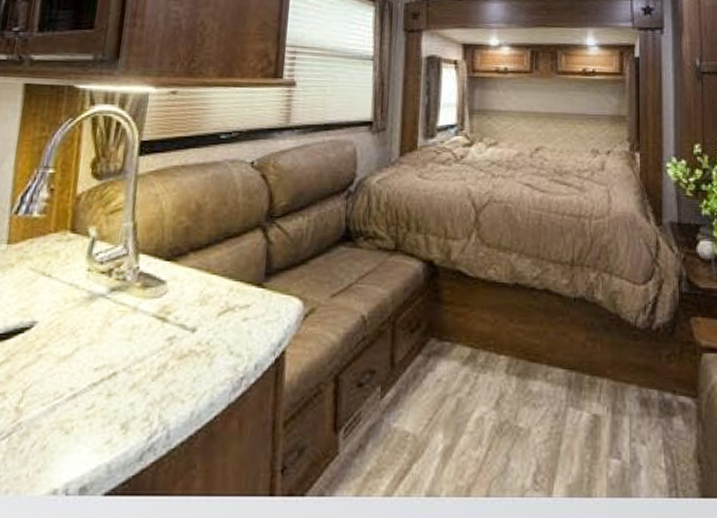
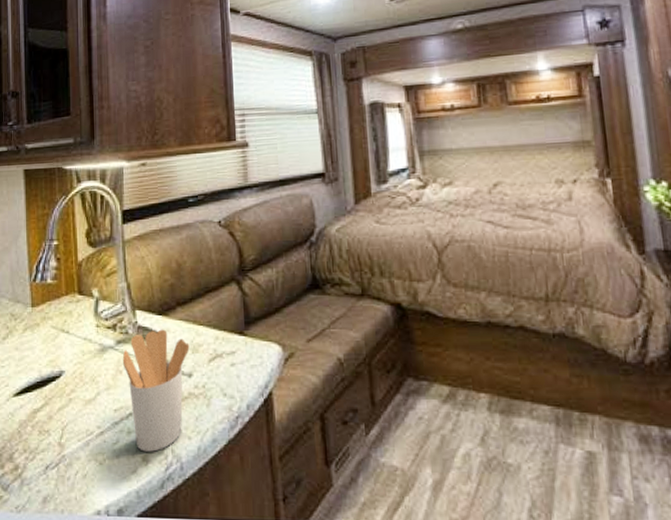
utensil holder: none [113,277,198,418] -> present [122,329,190,452]

